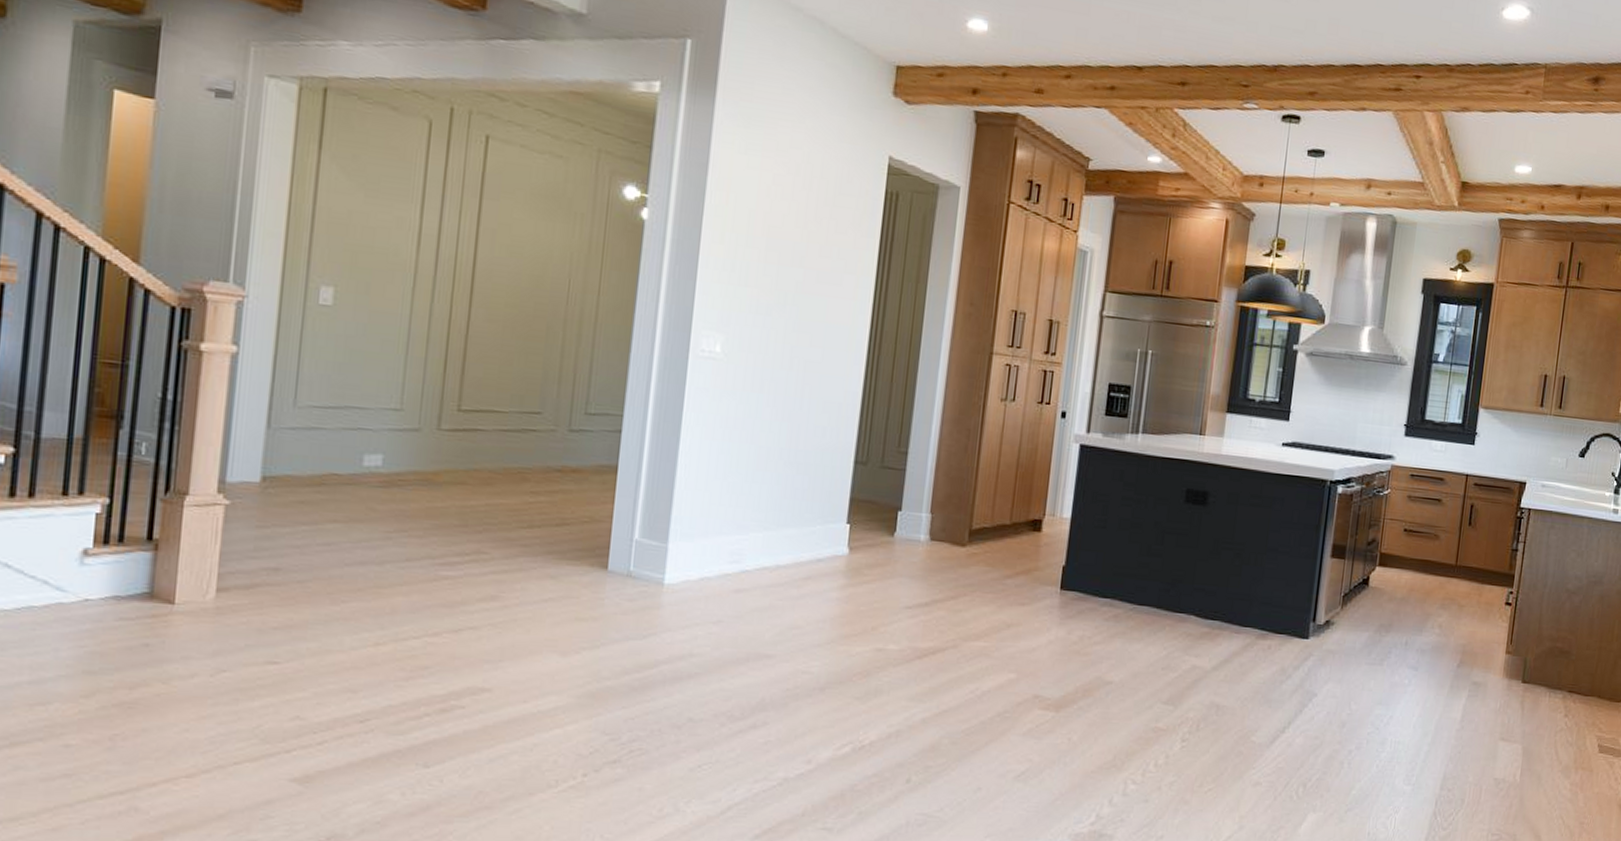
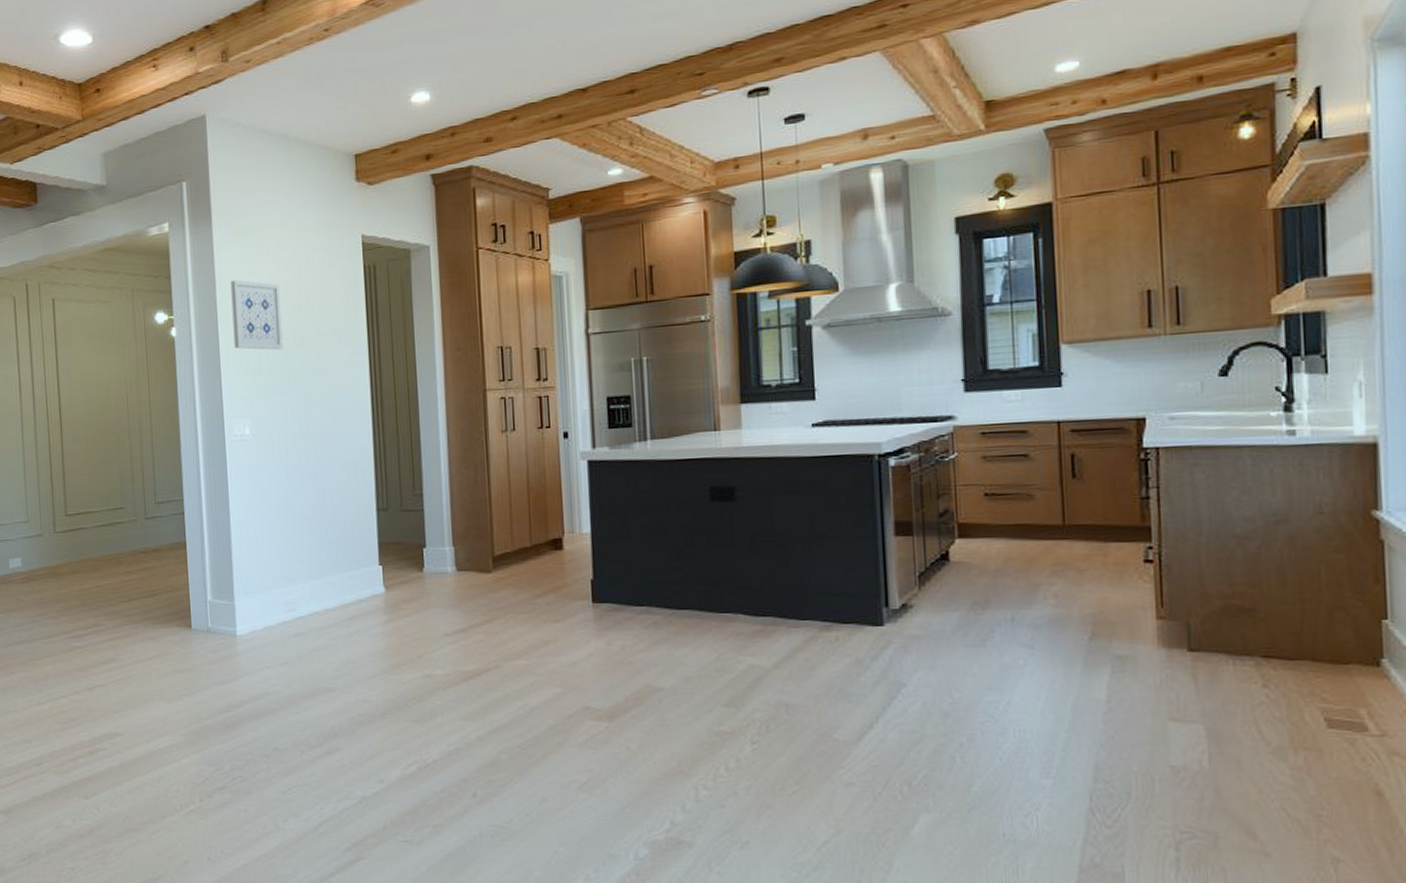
wall art: none [719,169,785,263] -> present [230,279,283,350]

